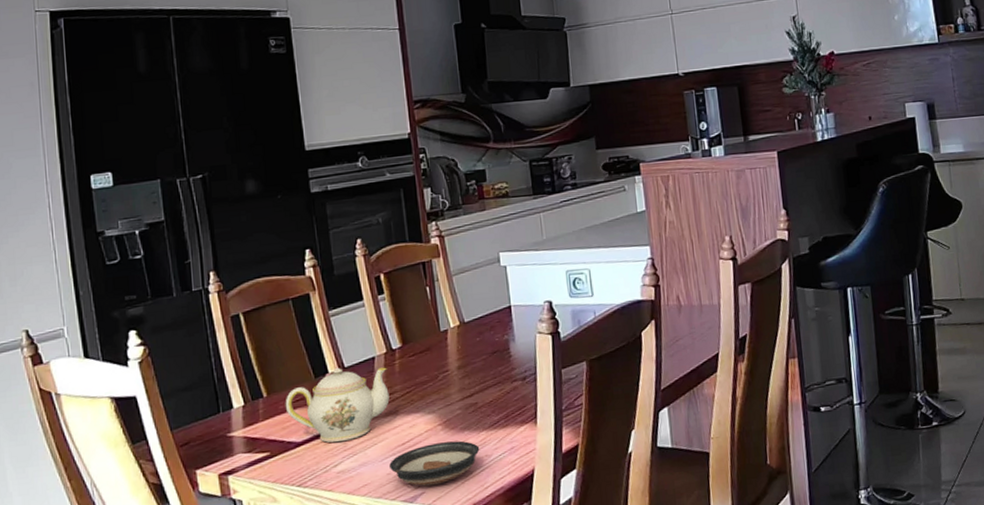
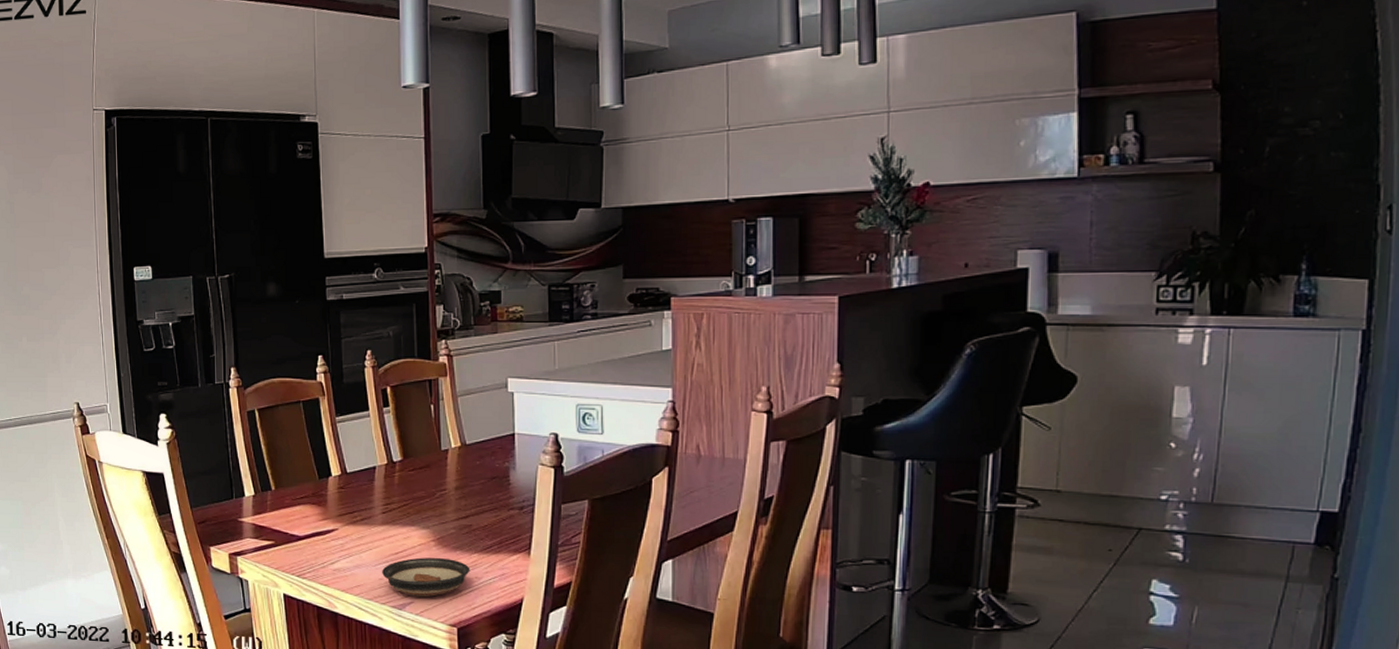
teapot: present [285,367,390,443] -> none [290,472,387,542]

